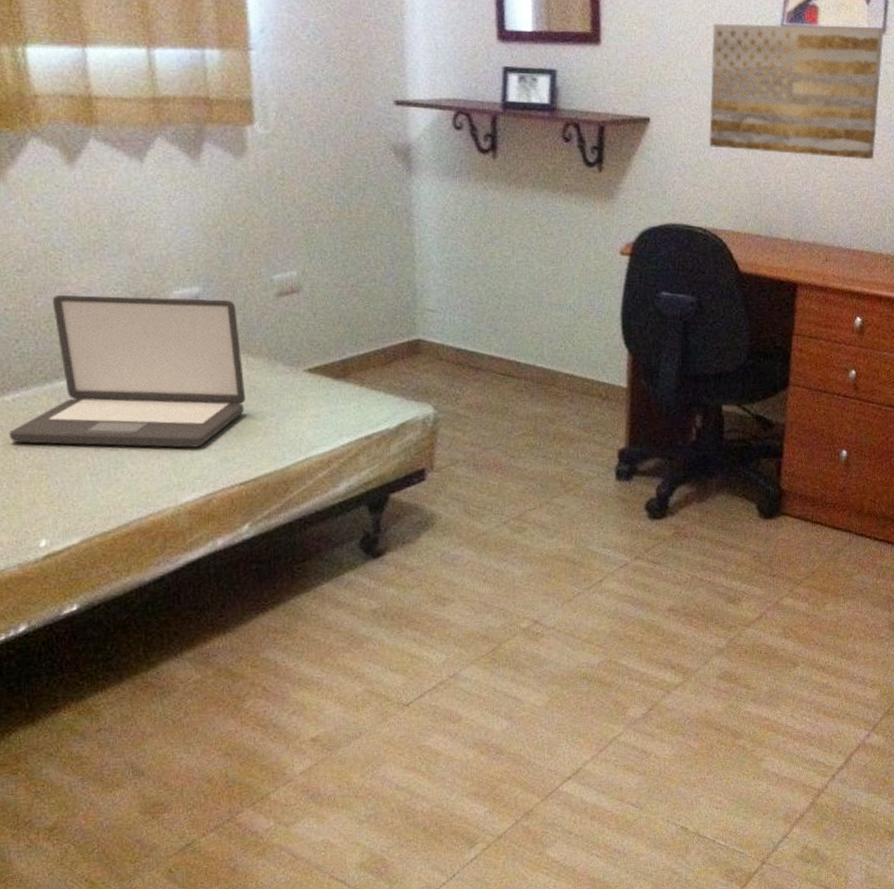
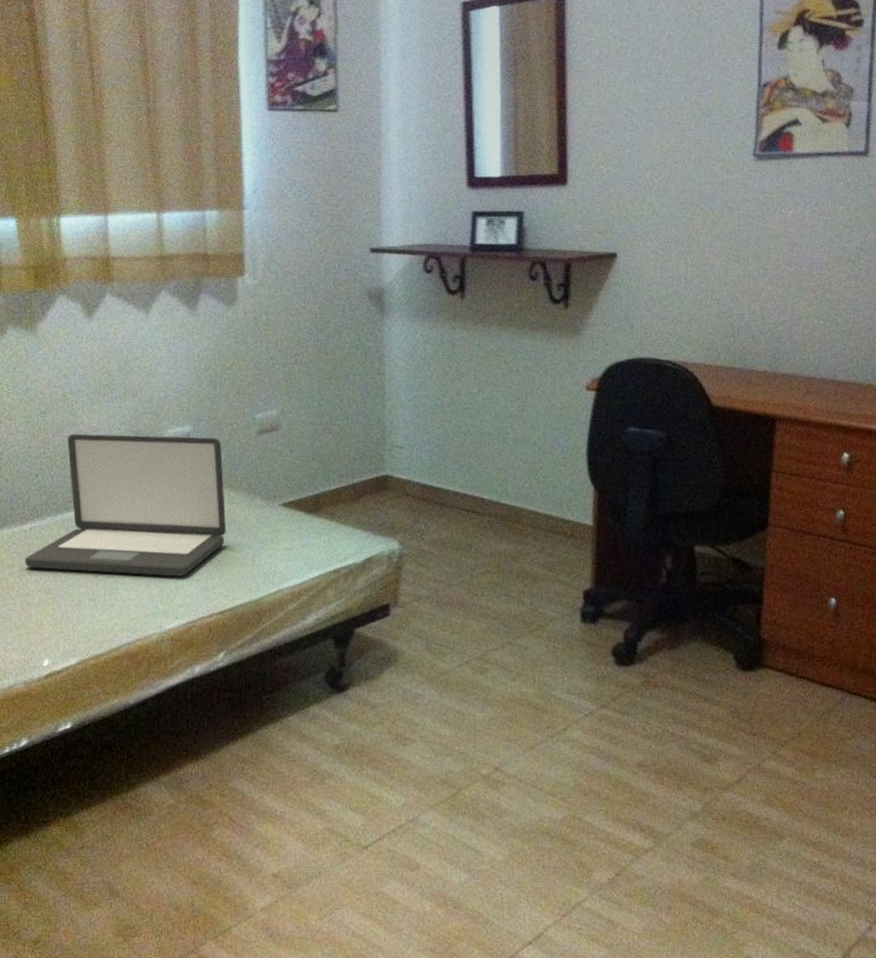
wall art: present [708,23,885,160] -> none [677,149,867,287]

